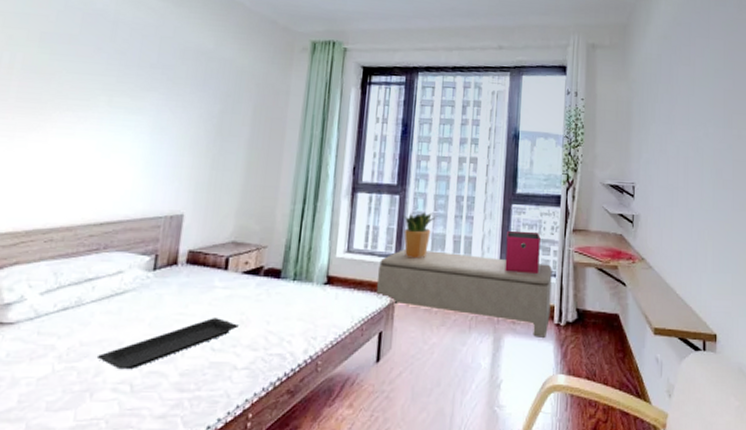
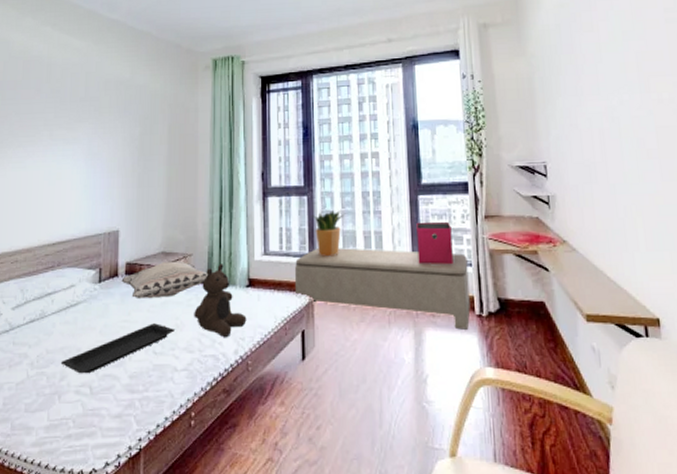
decorative pillow: none [181,252,282,291] -> present [121,261,208,299]
teddy bear: none [262,258,321,335] -> present [194,264,247,337]

